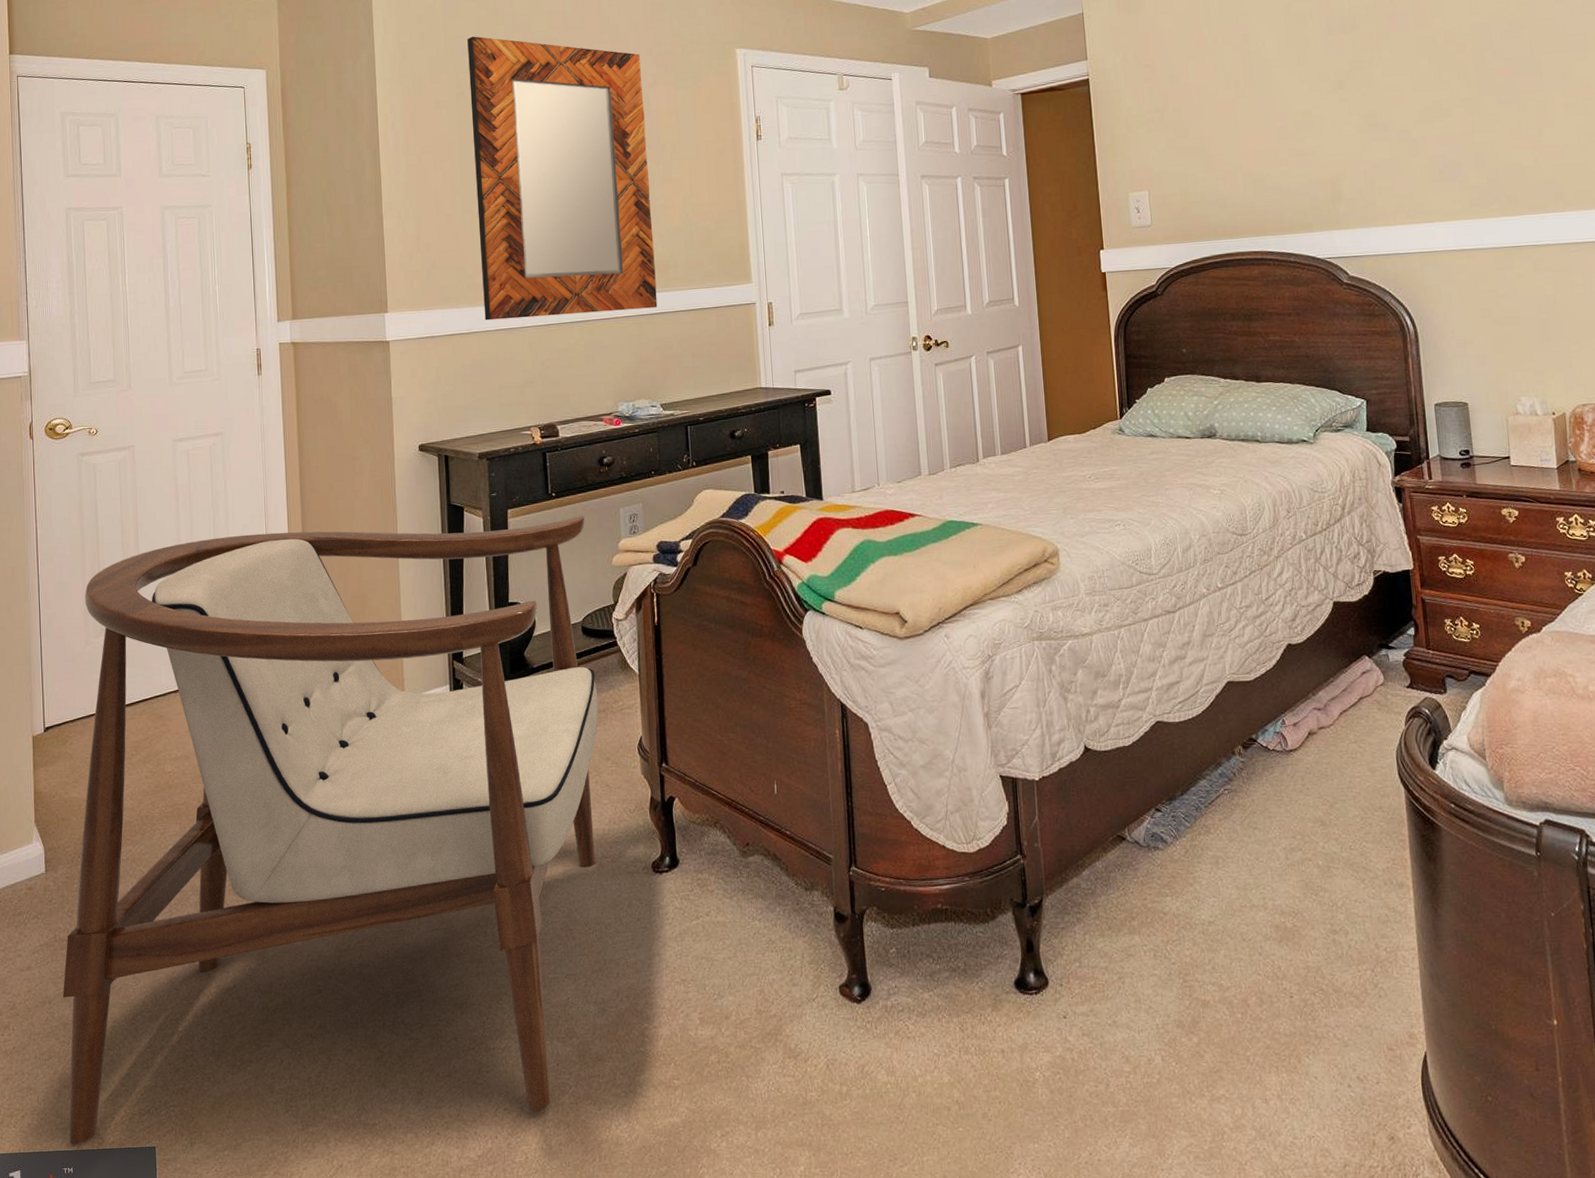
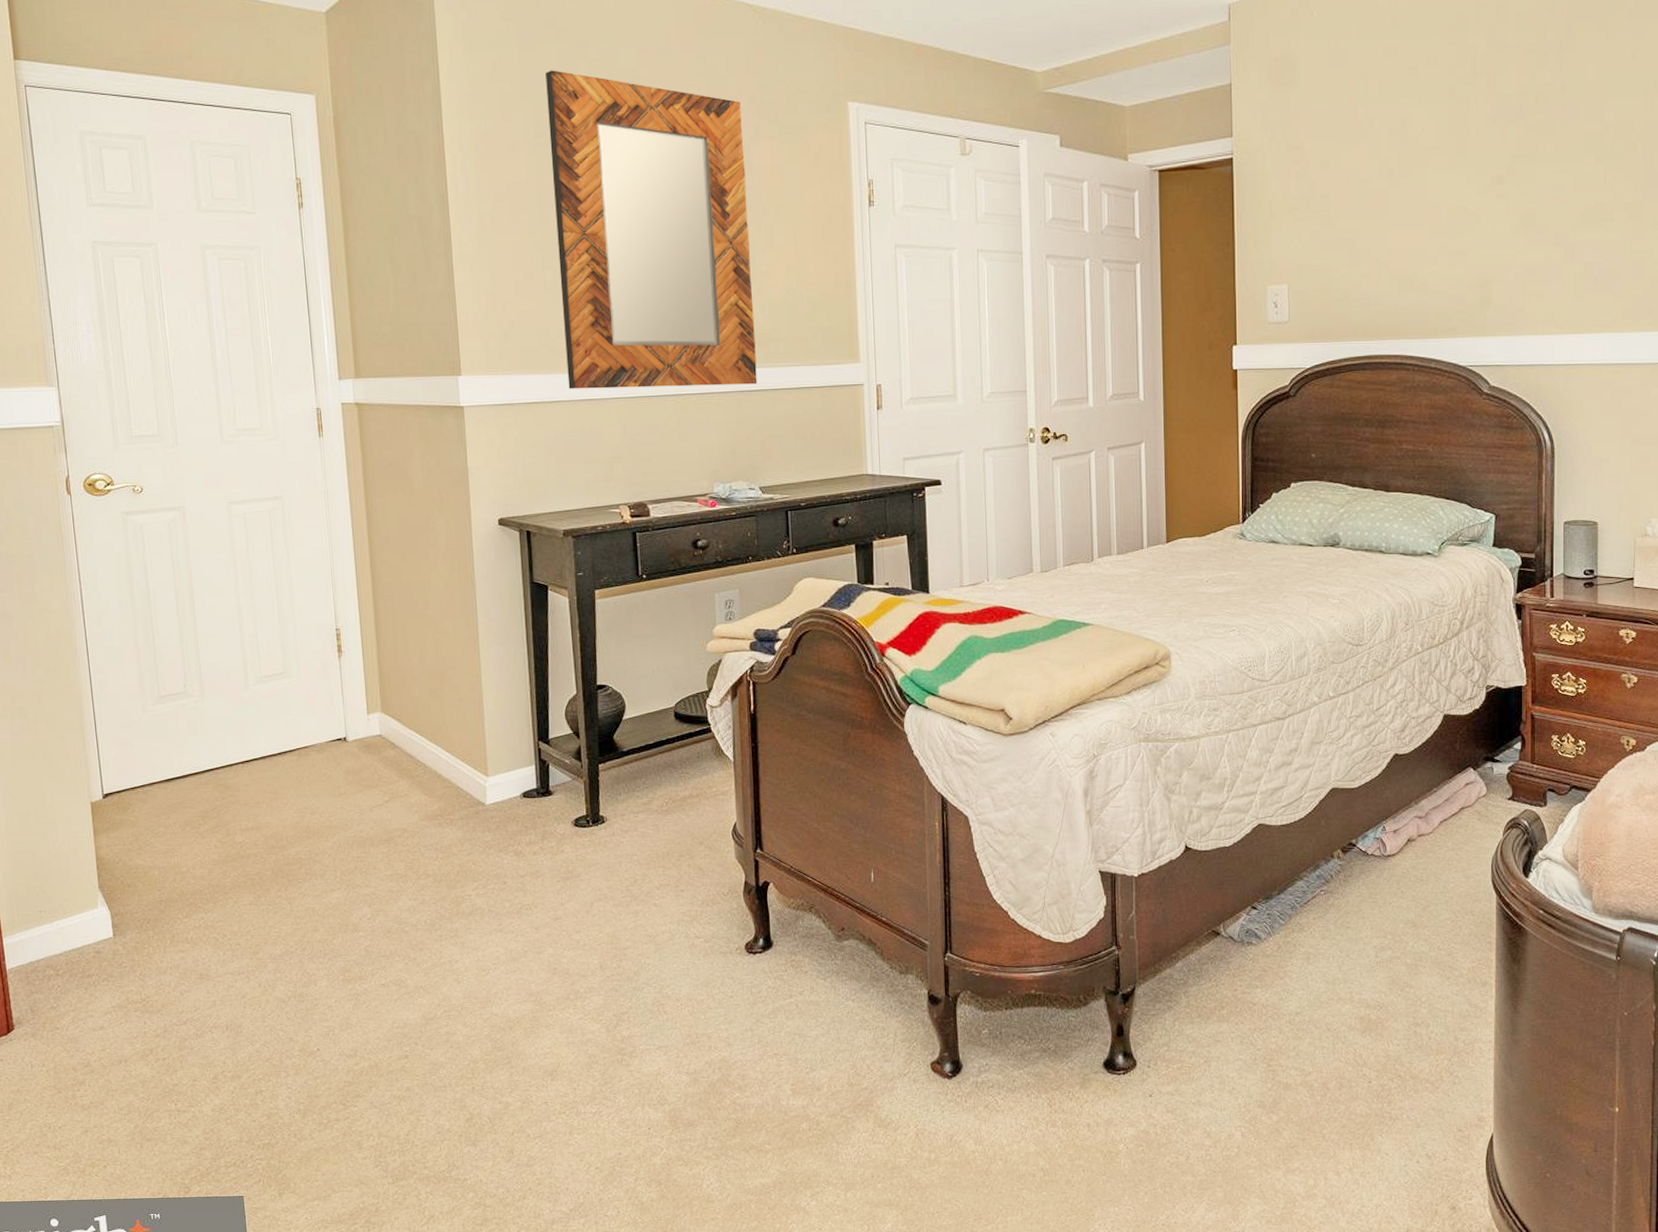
armchair: present [62,515,599,1145] -> none [139,599,692,1194]

